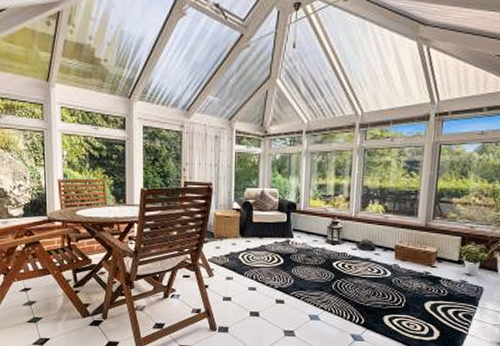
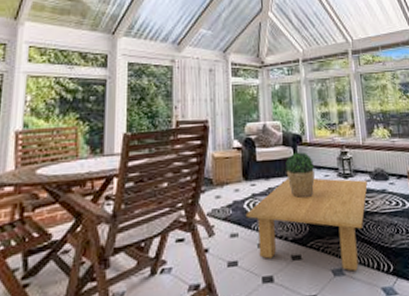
coffee table: none [240,239,353,319] -> present [245,178,368,271]
potted plant: none [278,218,305,257] -> present [285,152,315,199]

